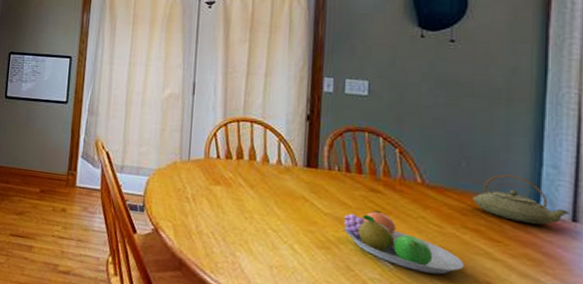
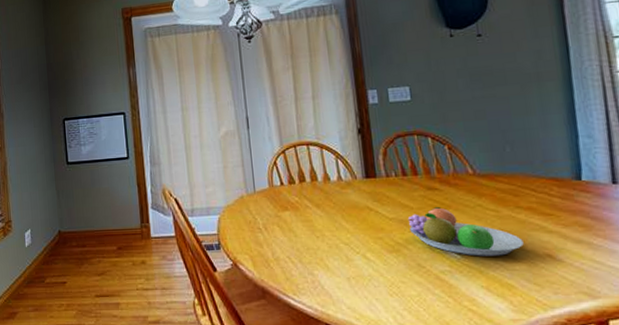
teapot: present [473,174,570,225] -> none [521,151,610,193]

